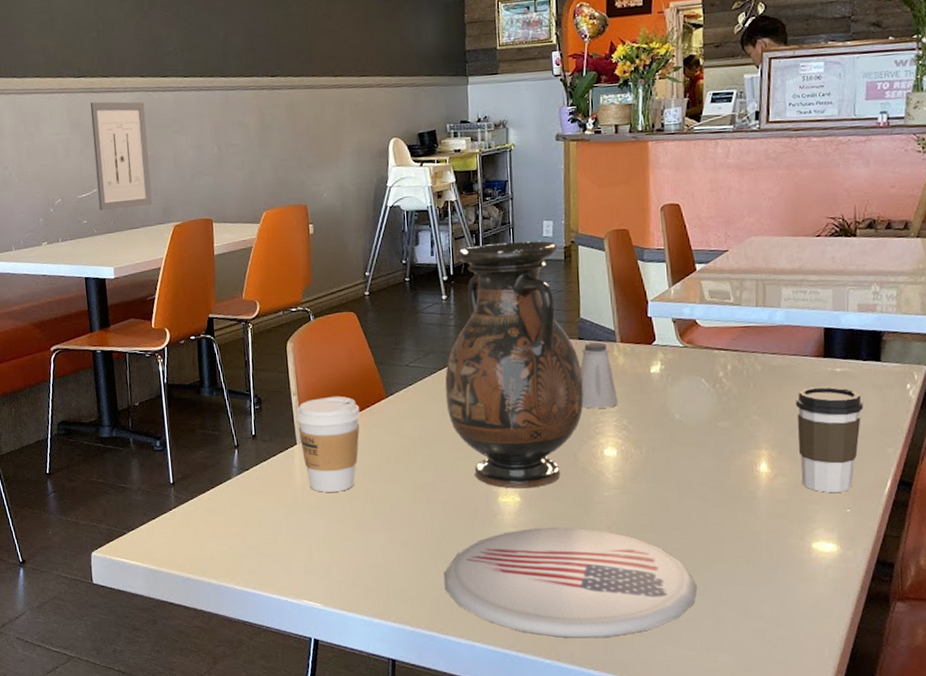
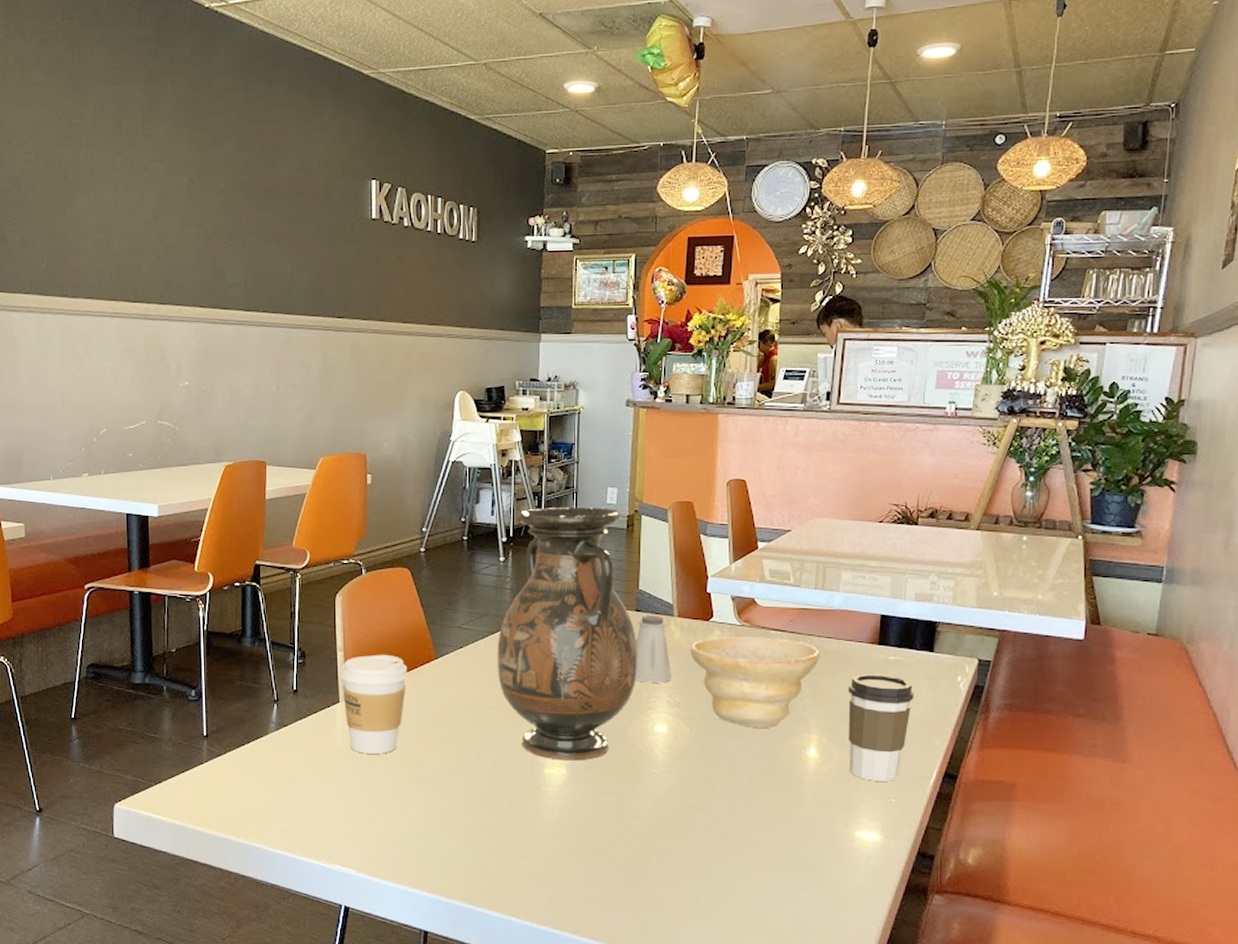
wall art: present [90,101,152,210] -> none [144,329,204,444]
plate: present [443,527,698,638] -> none [483,802,739,918]
bowl: none [634,357,766,447] -> present [690,637,821,728]

